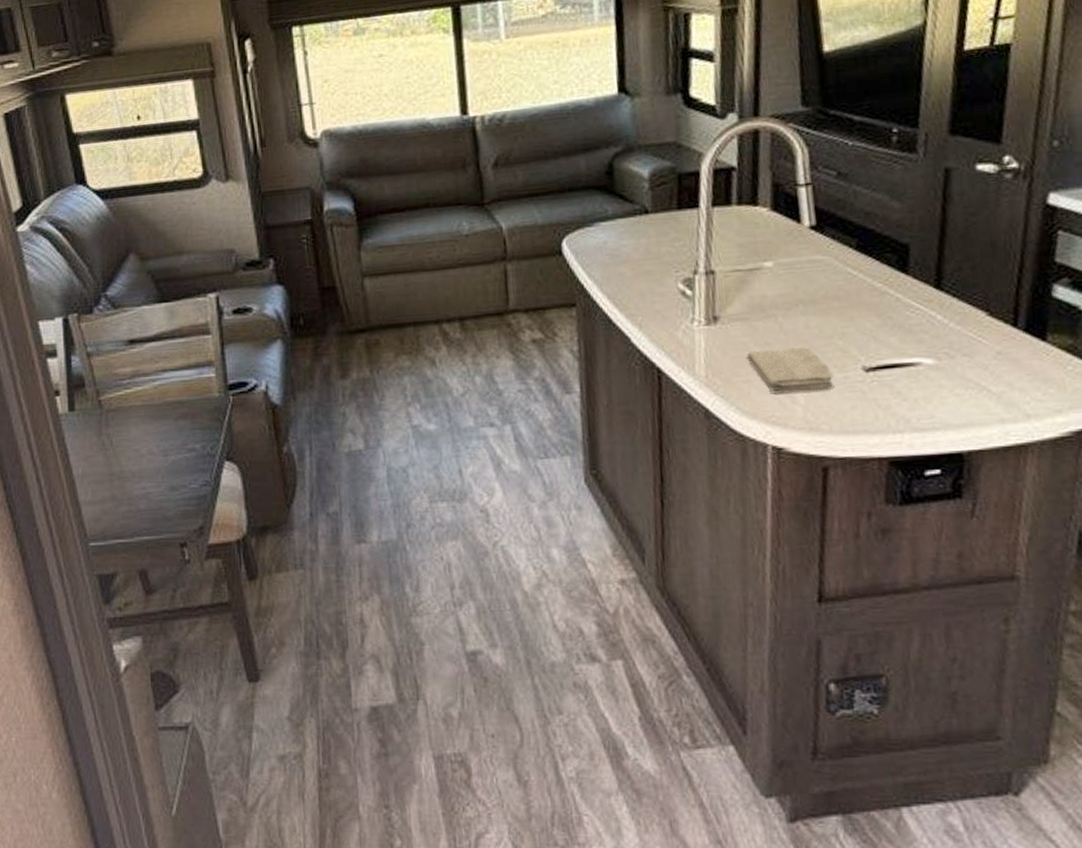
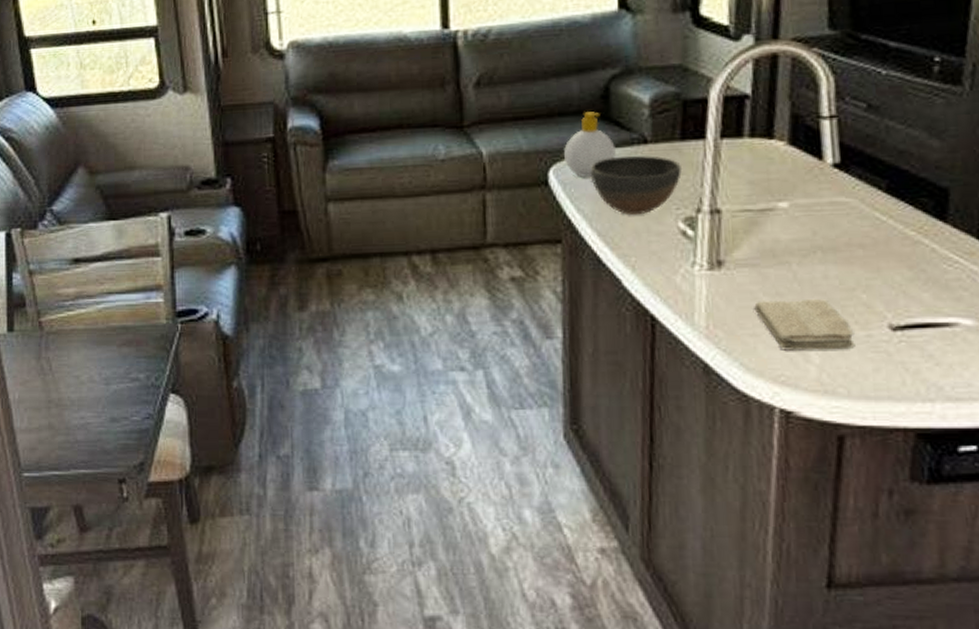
soap bottle: none [575,186,621,247] -> present [563,112,616,178]
bowl: none [599,224,680,279] -> present [590,155,683,215]

